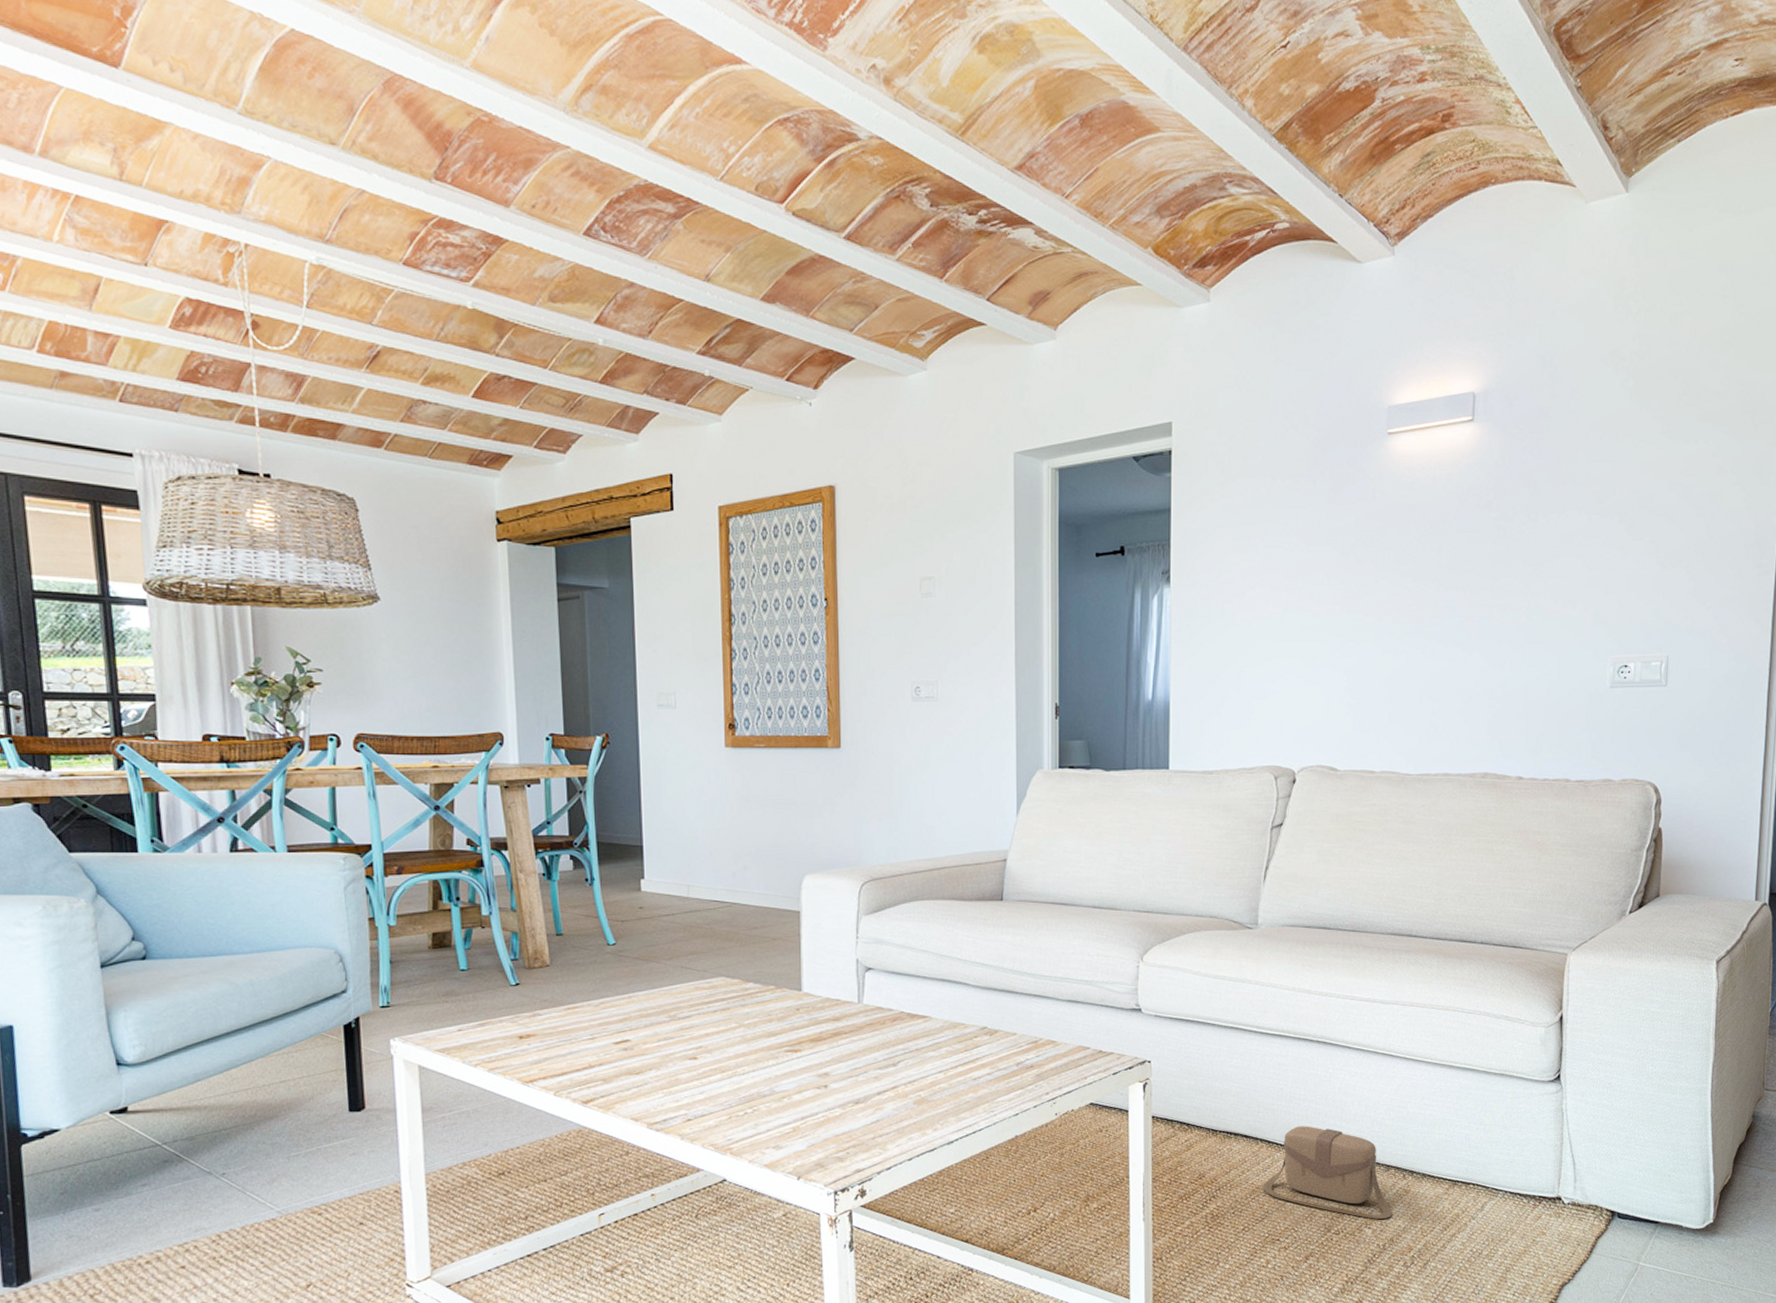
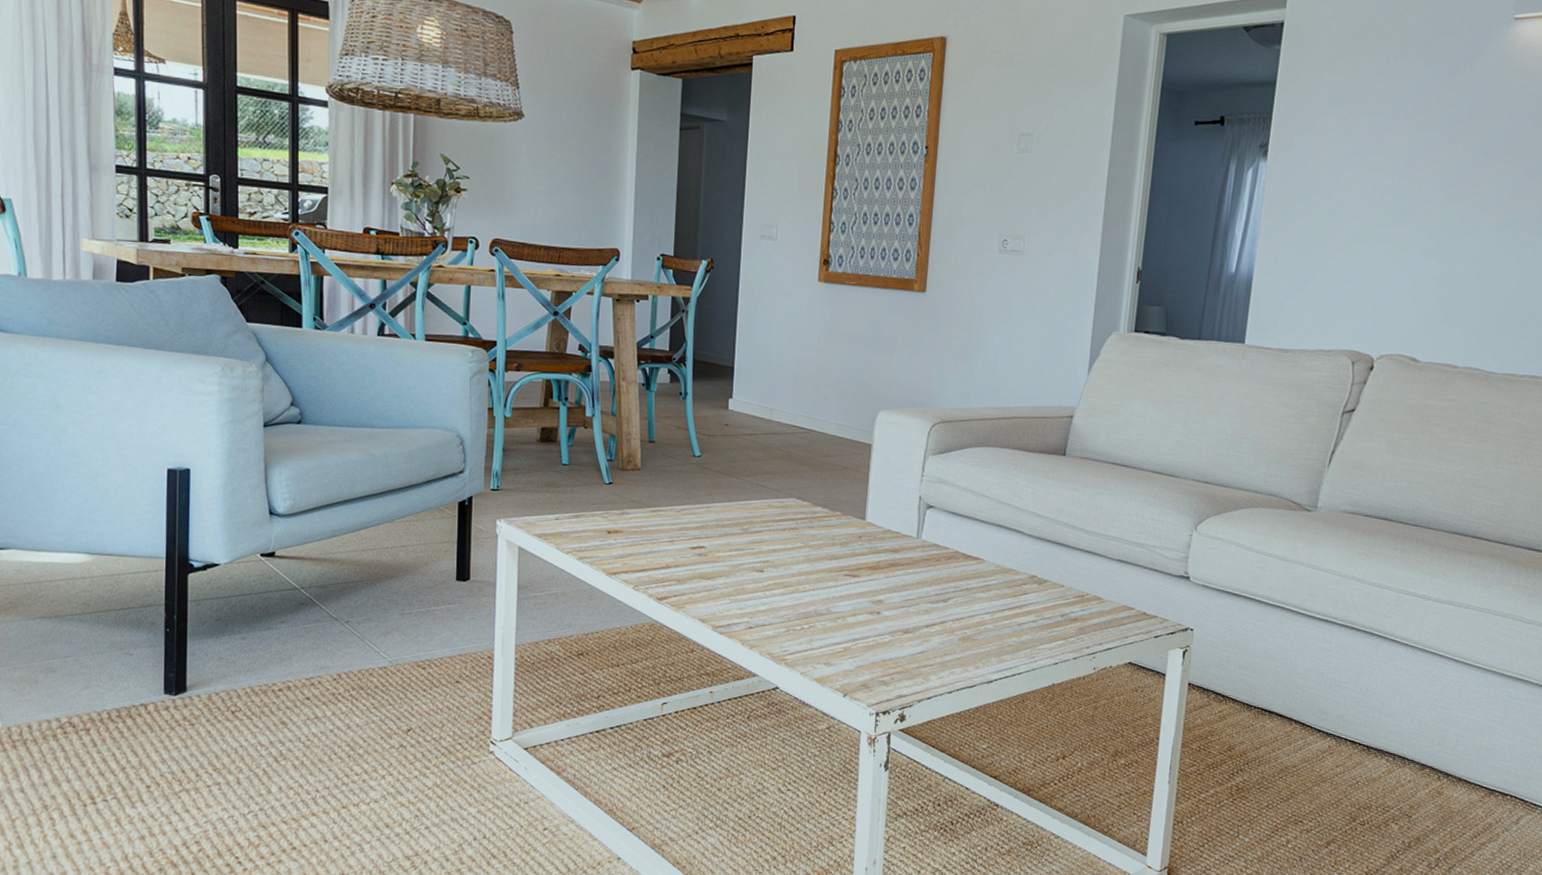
saddlebag: present [1263,1126,1392,1220] -> none [1291,712,1422,817]

